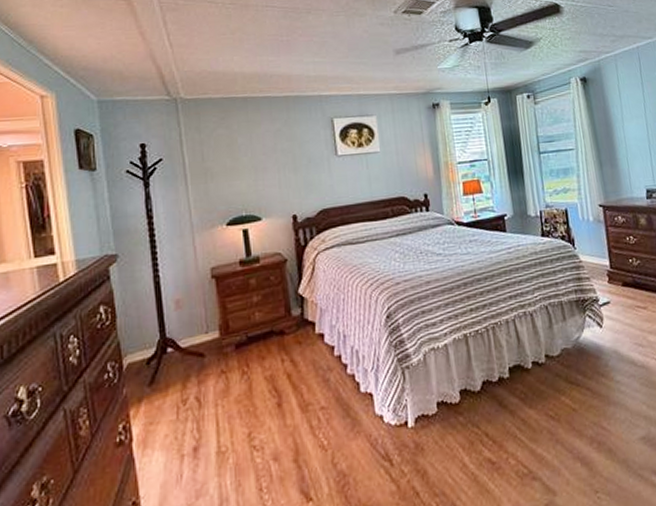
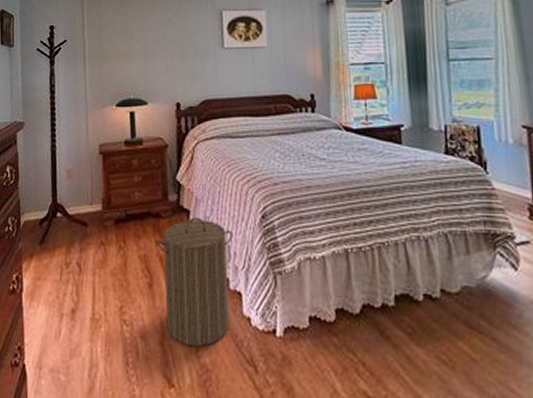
laundry hamper: none [281,327,364,457] -> present [155,217,233,347]

